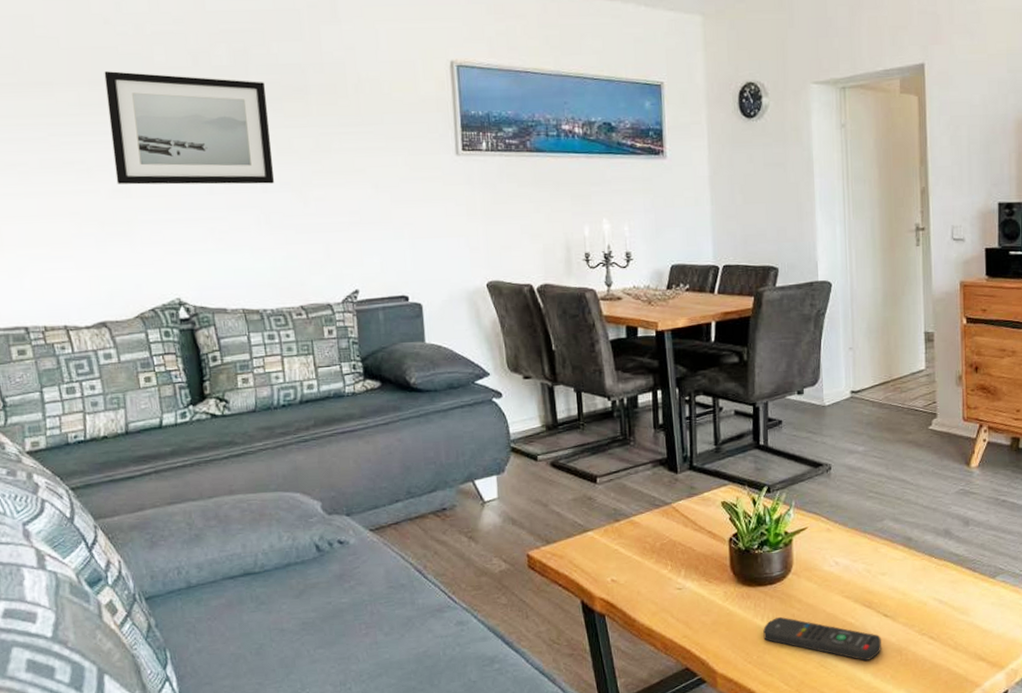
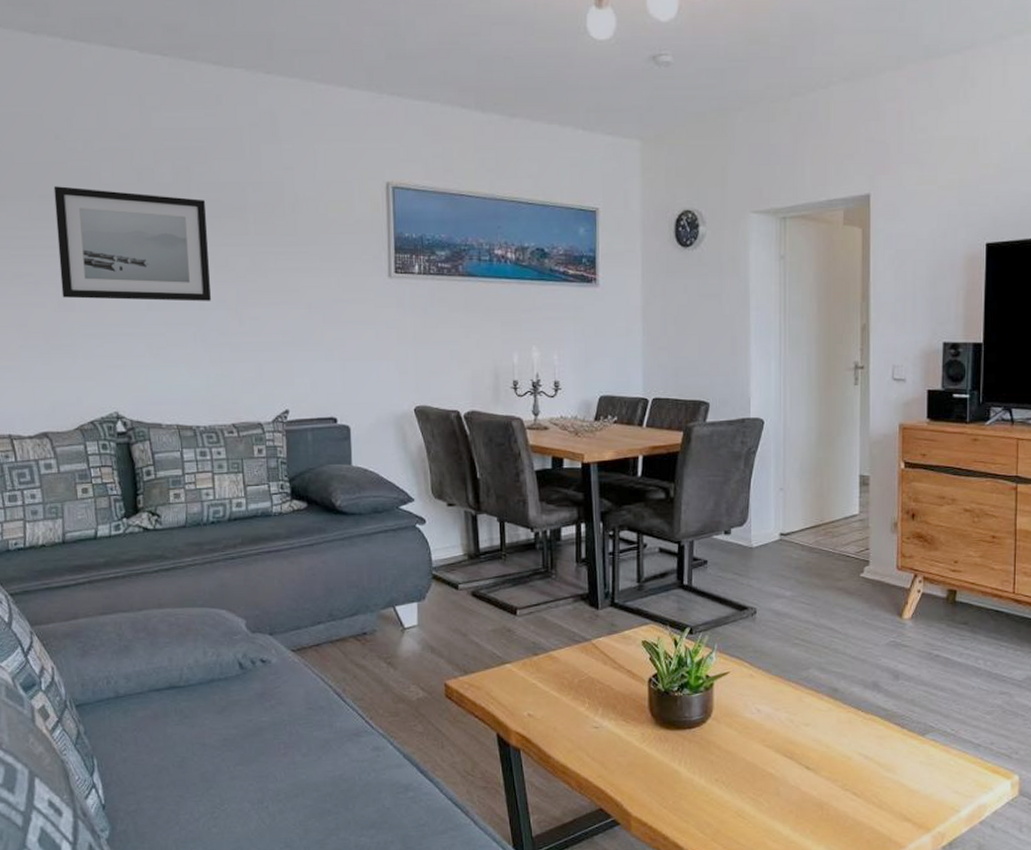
remote control: present [763,616,881,661] -> none [680,762,802,813]

